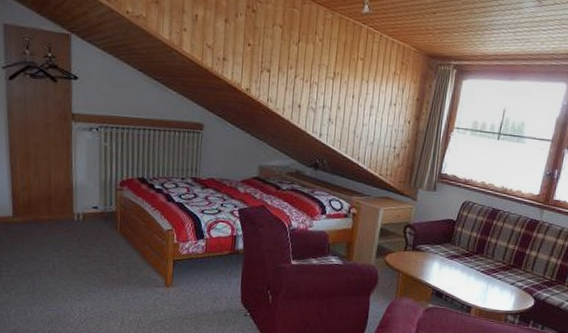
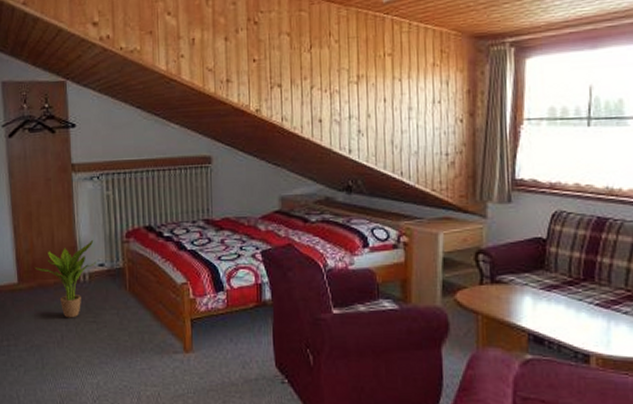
potted plant: none [30,185,91,252] -> present [34,240,97,318]

